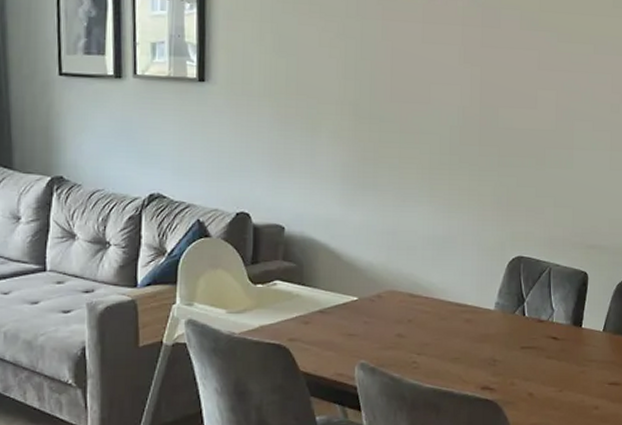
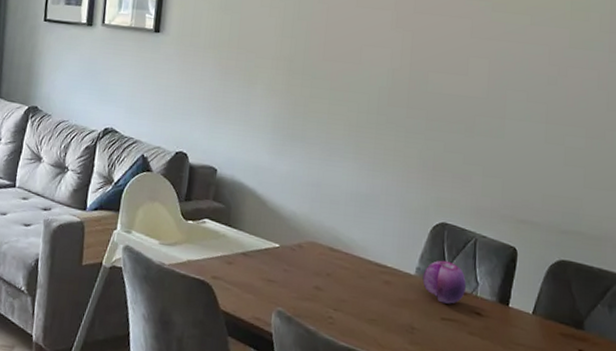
fruit: none [502,292,542,333] -> present [422,260,466,304]

